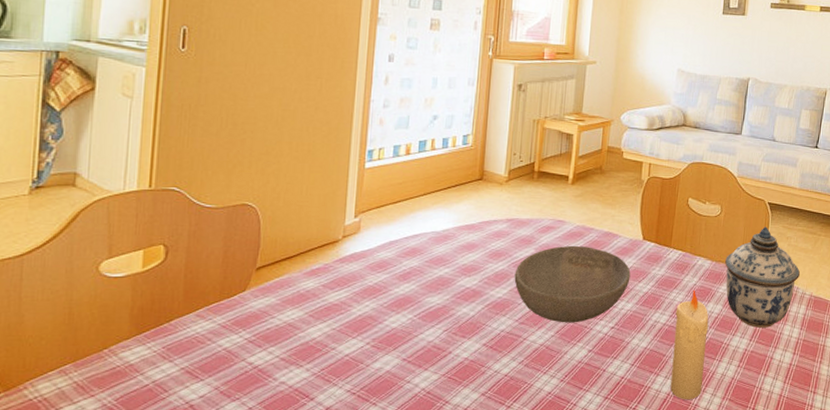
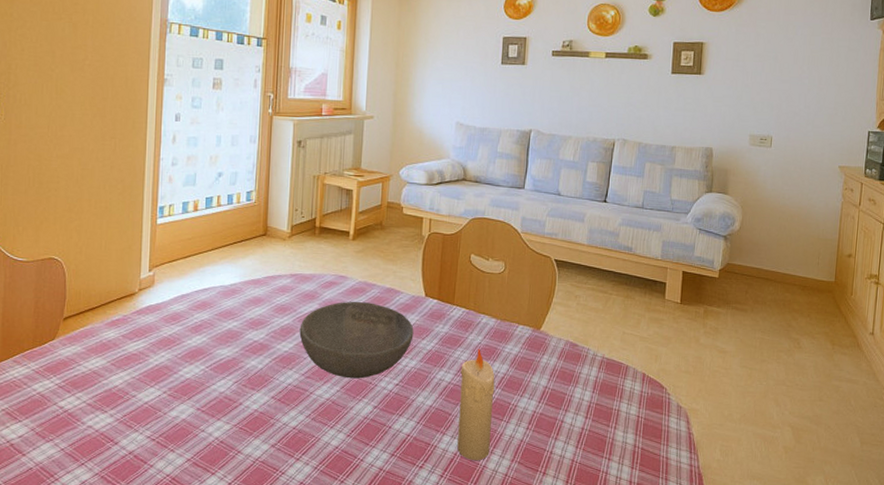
lidded jar: present [725,226,800,328] -> none [510,284,590,390]

